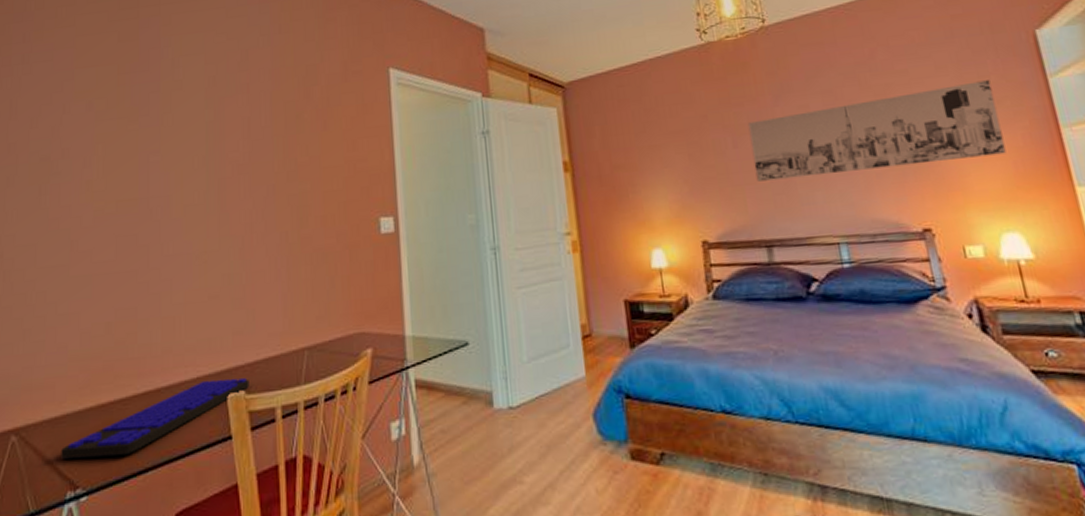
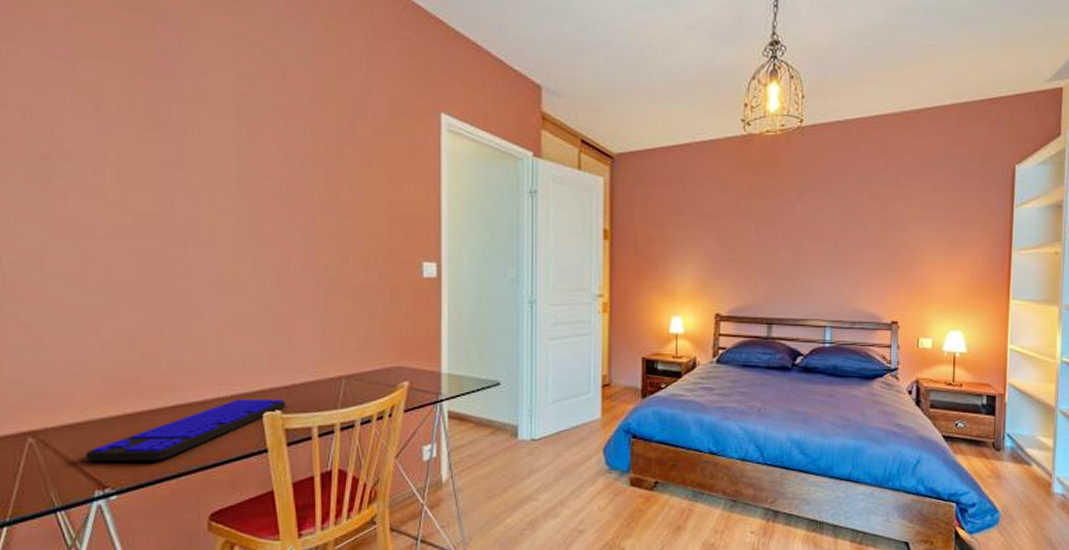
wall art: present [747,80,1007,182] -> none [770,203,971,268]

